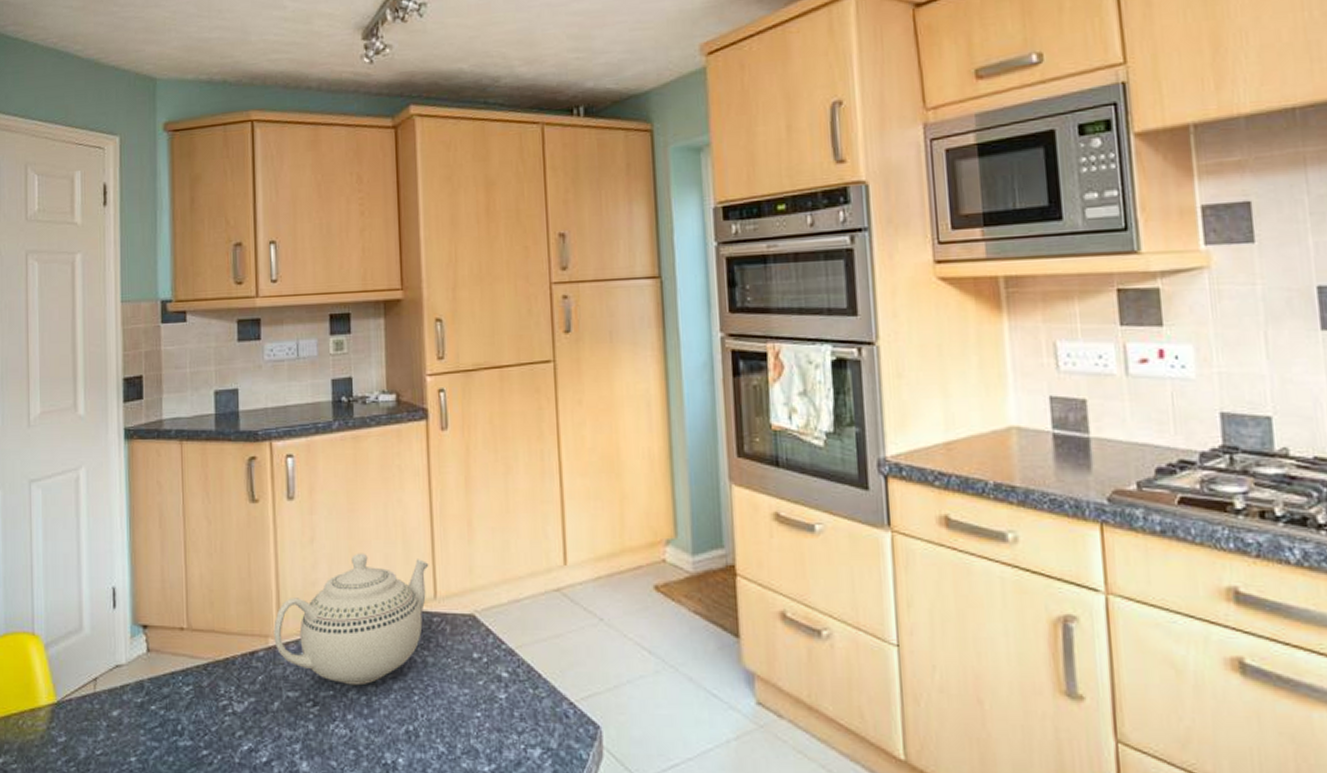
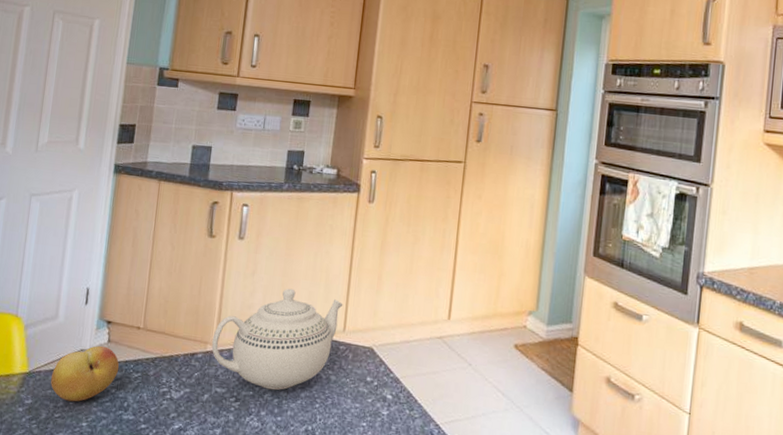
fruit: none [84,657,165,733] -> present [50,345,120,402]

